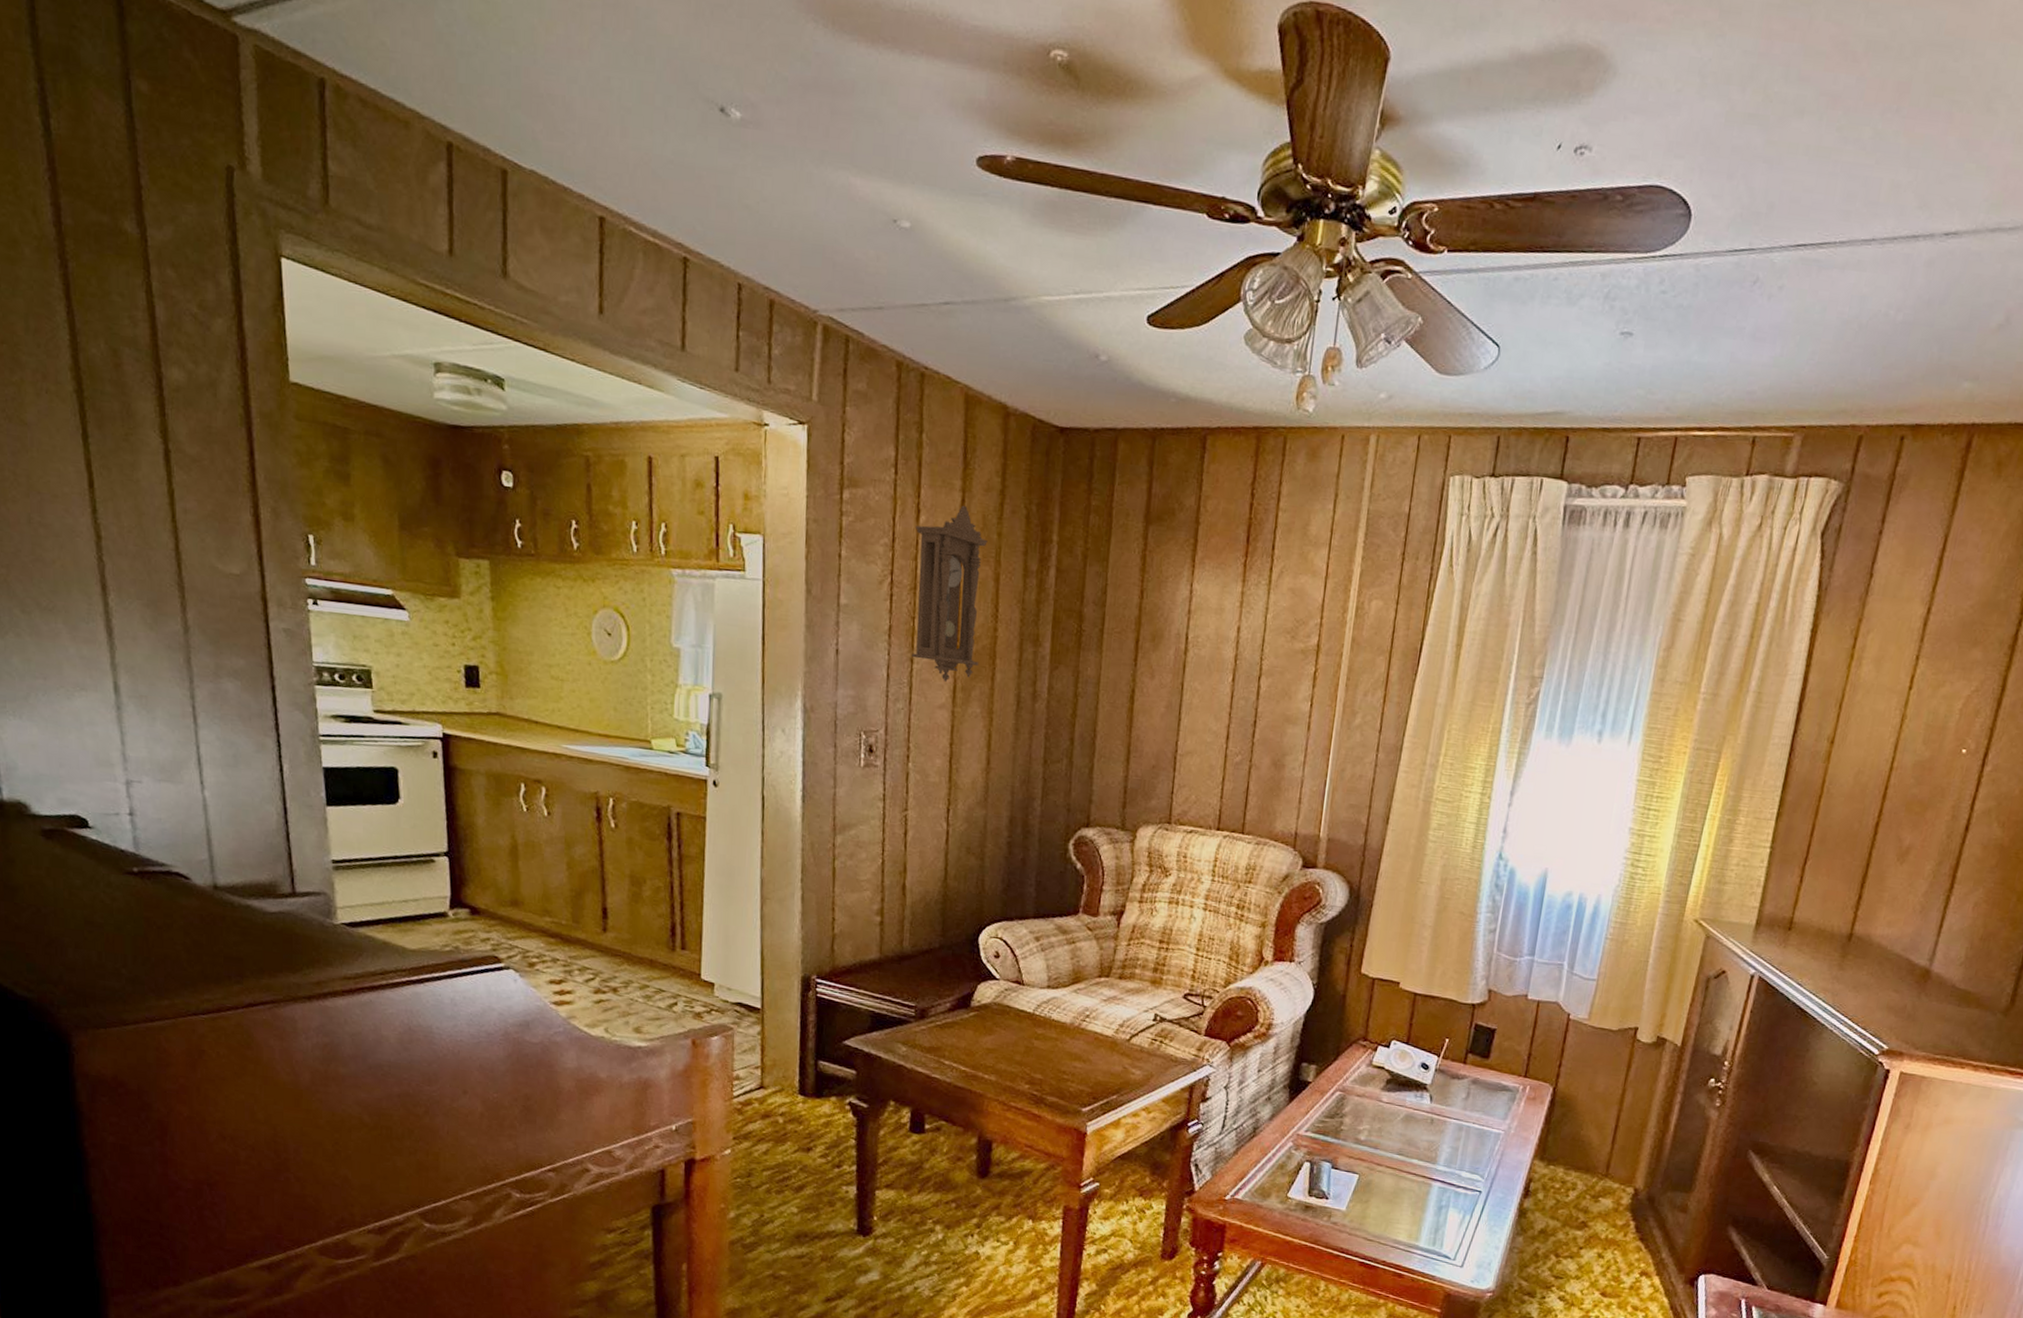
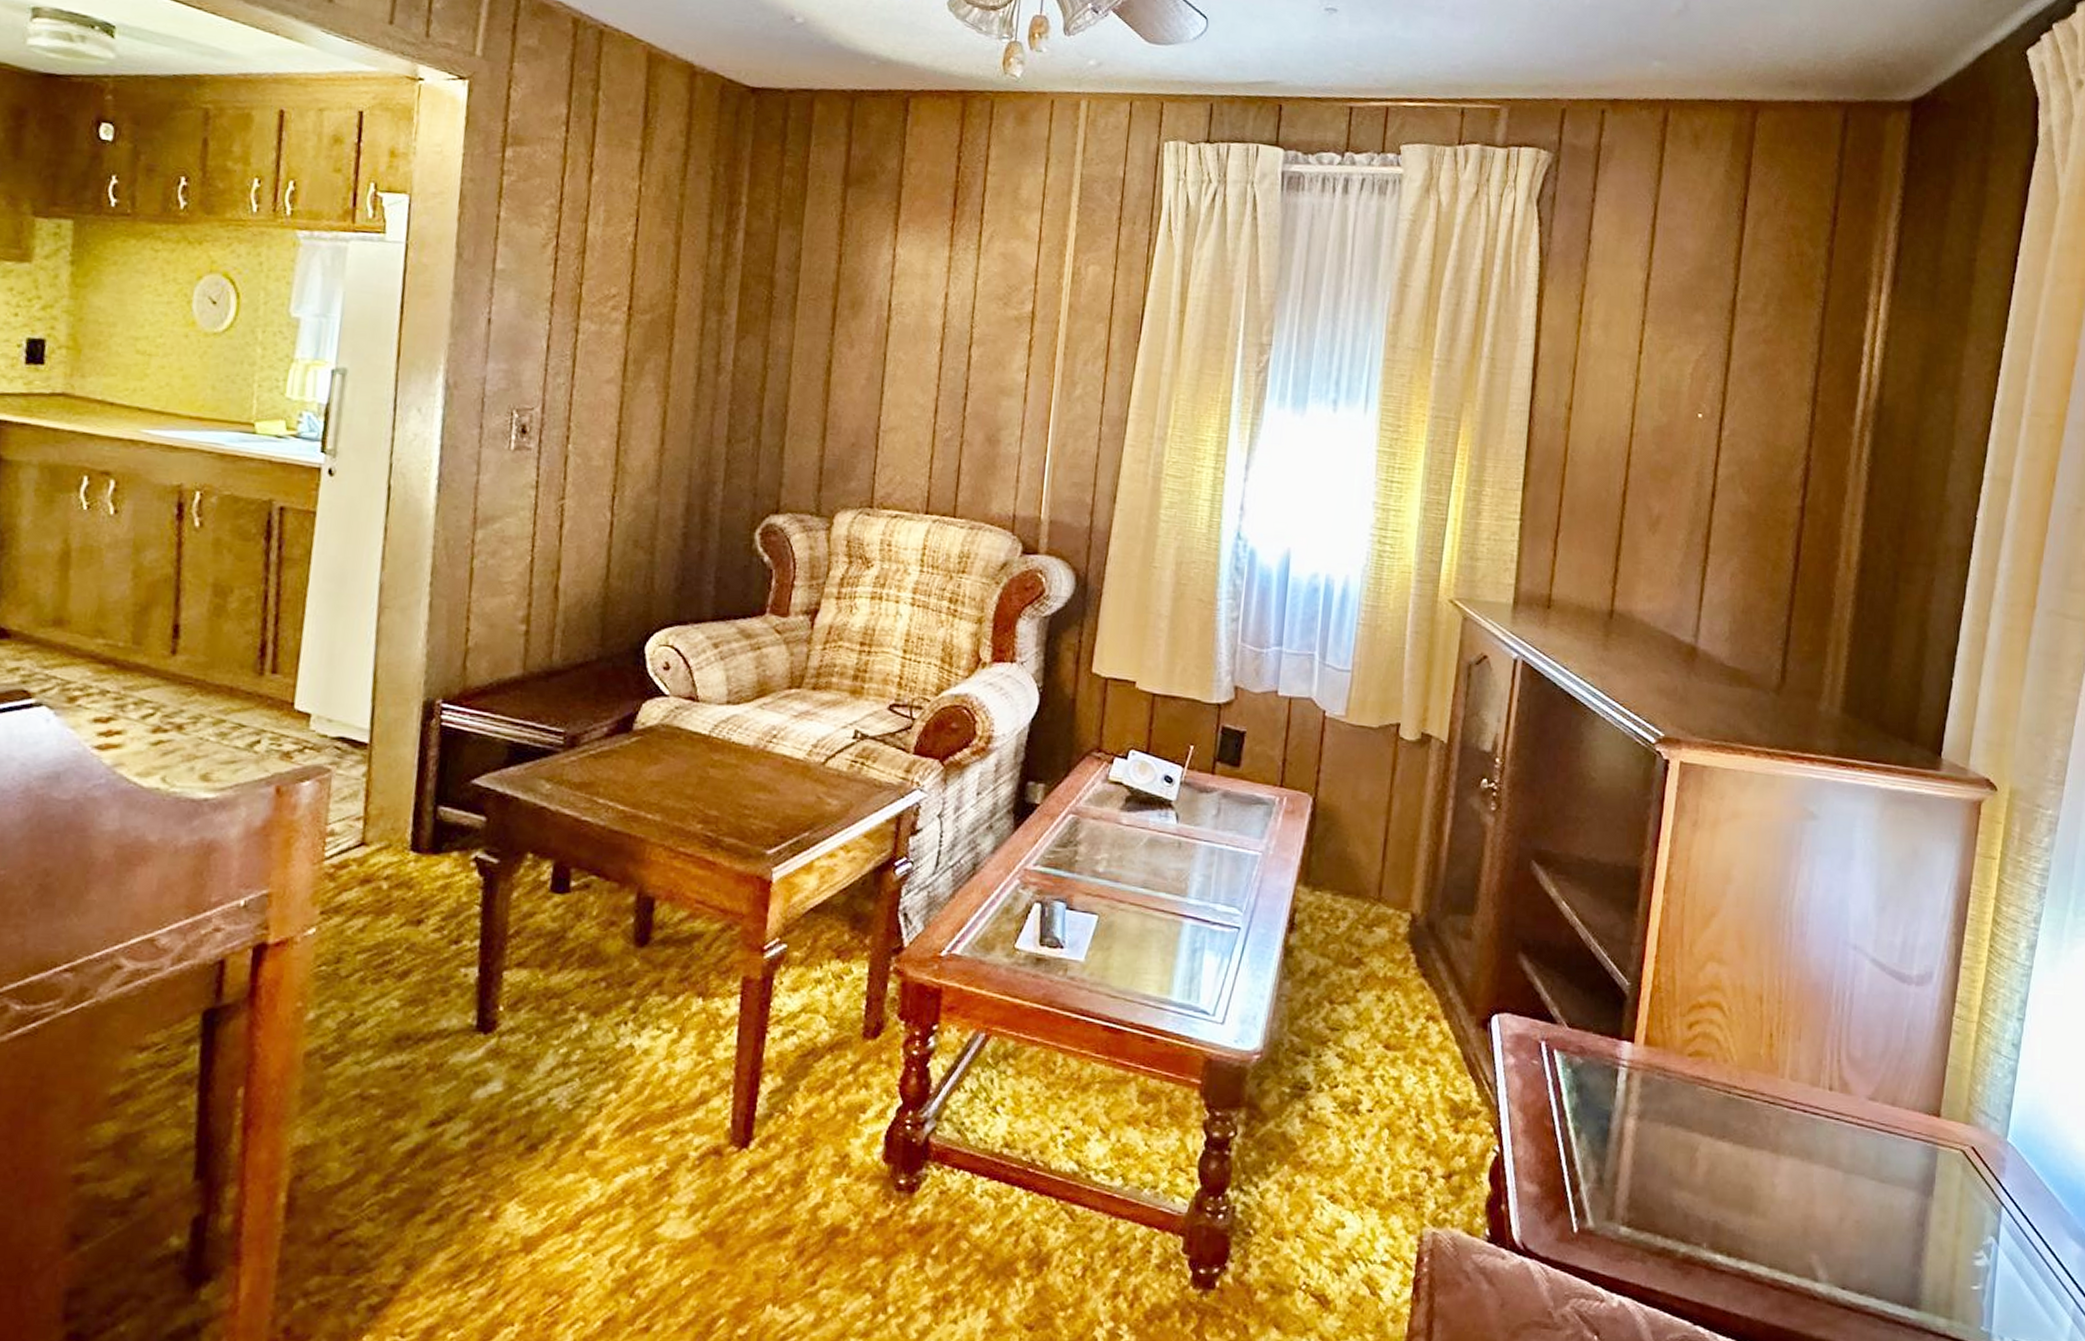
pendulum clock: present [912,505,988,682] -> none [577,165,669,354]

